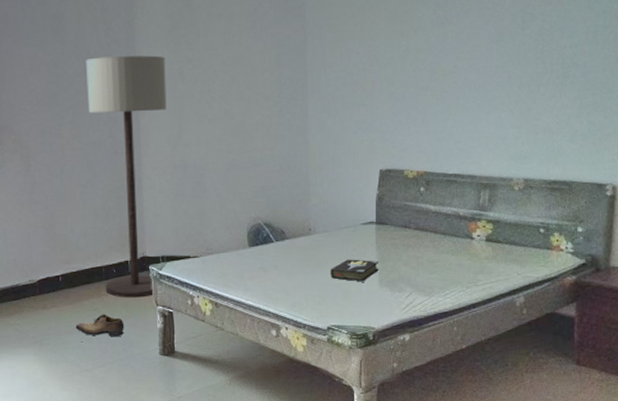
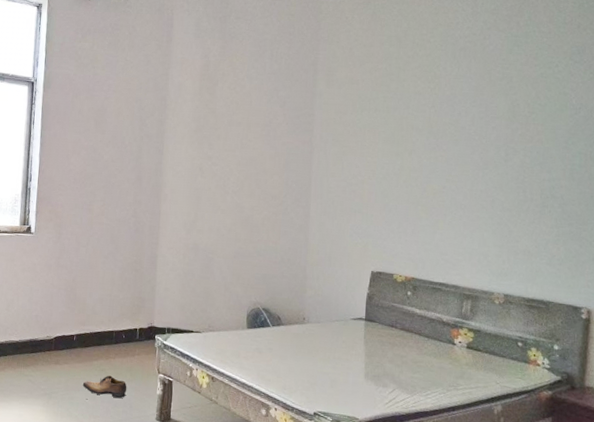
floor lamp: present [86,55,167,298] -> none [113,147,189,364]
hardback book: present [331,259,379,282] -> none [320,350,366,373]

